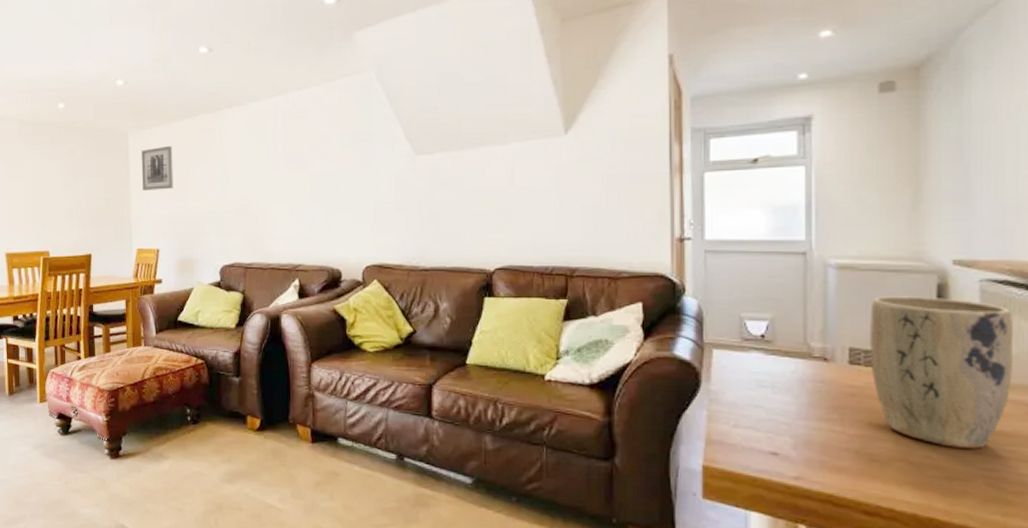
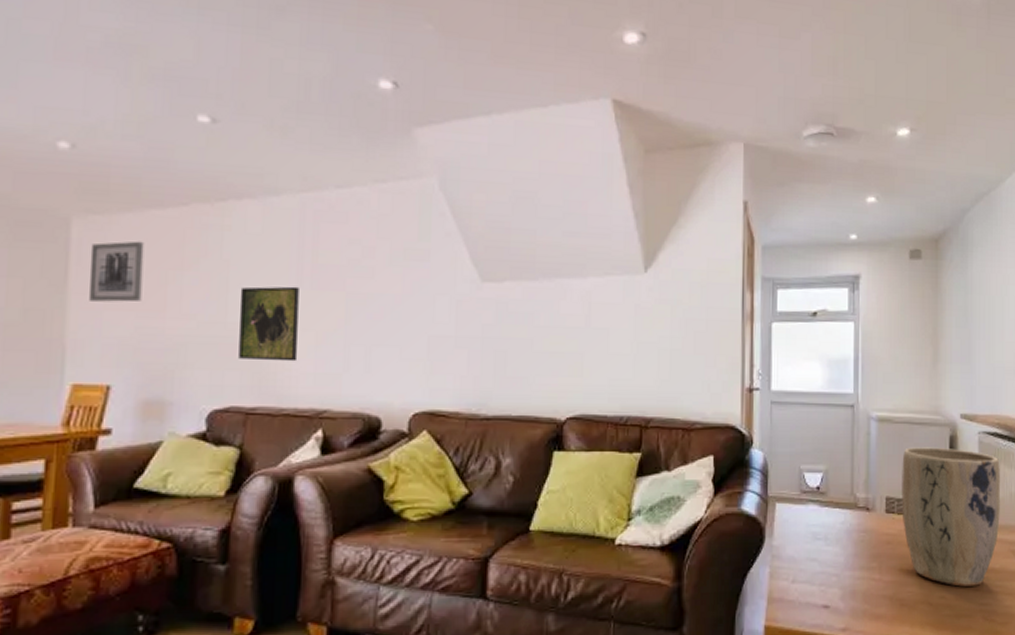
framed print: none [235,170,278,228] -> present [239,286,299,362]

